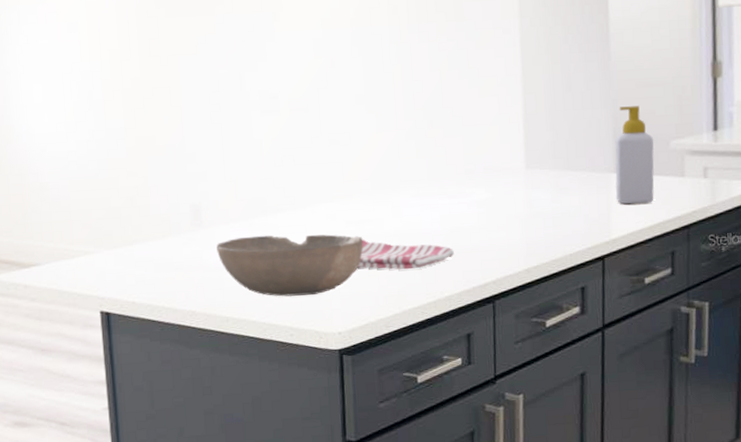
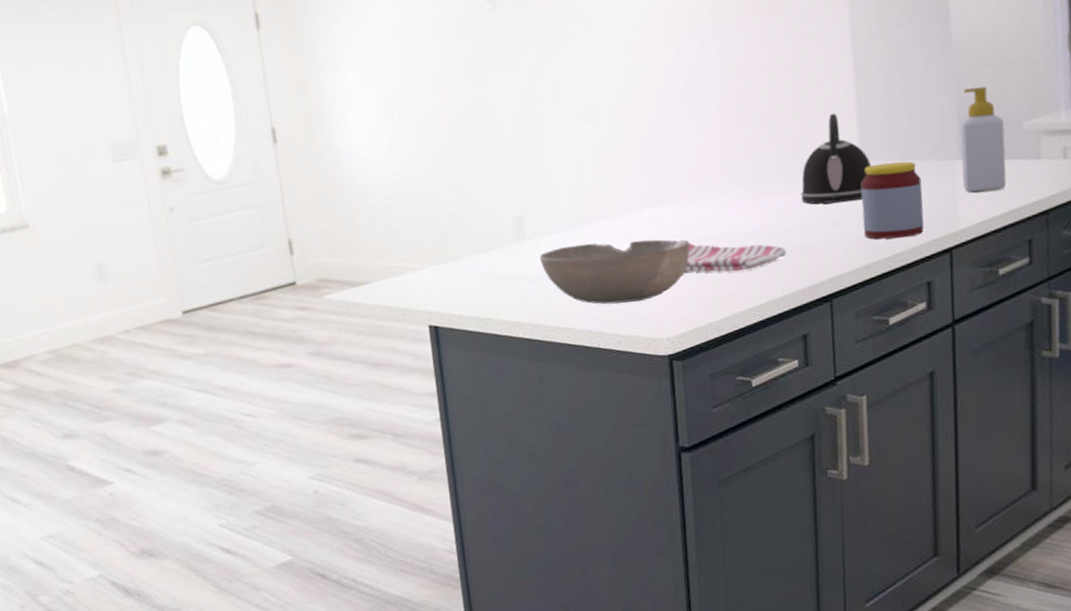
kettle: none [469,121,535,208] -> present [800,113,872,205]
jar: none [525,171,581,245] -> present [861,161,924,240]

